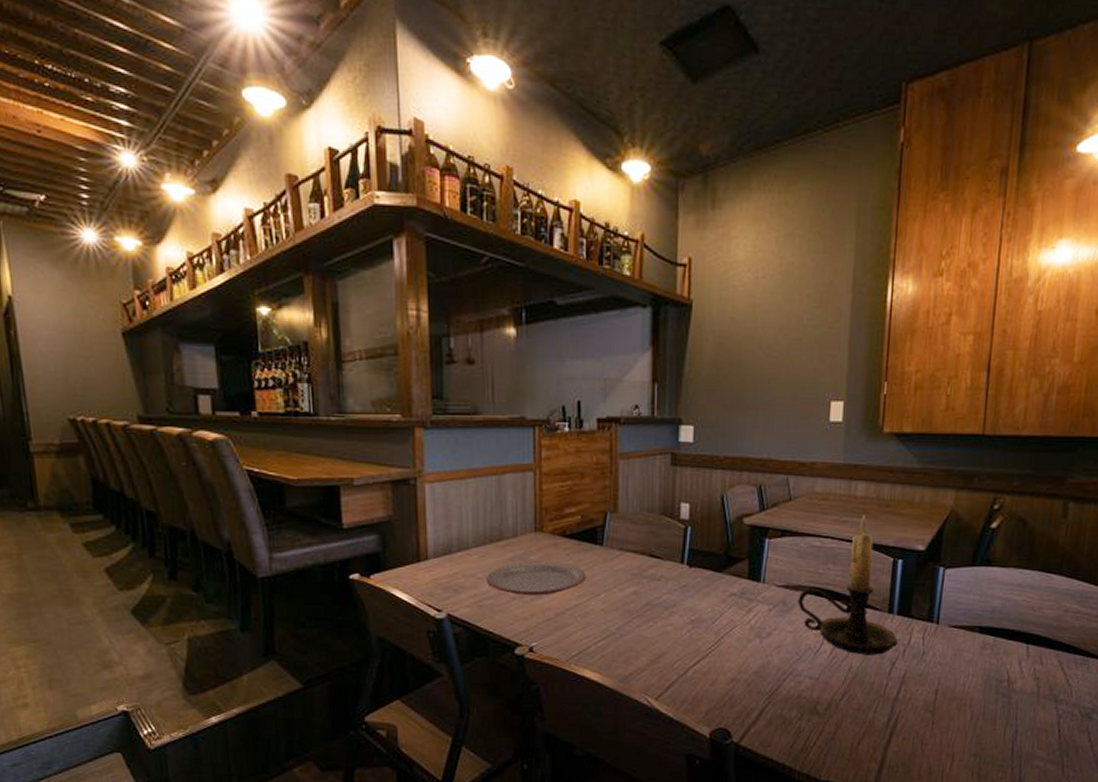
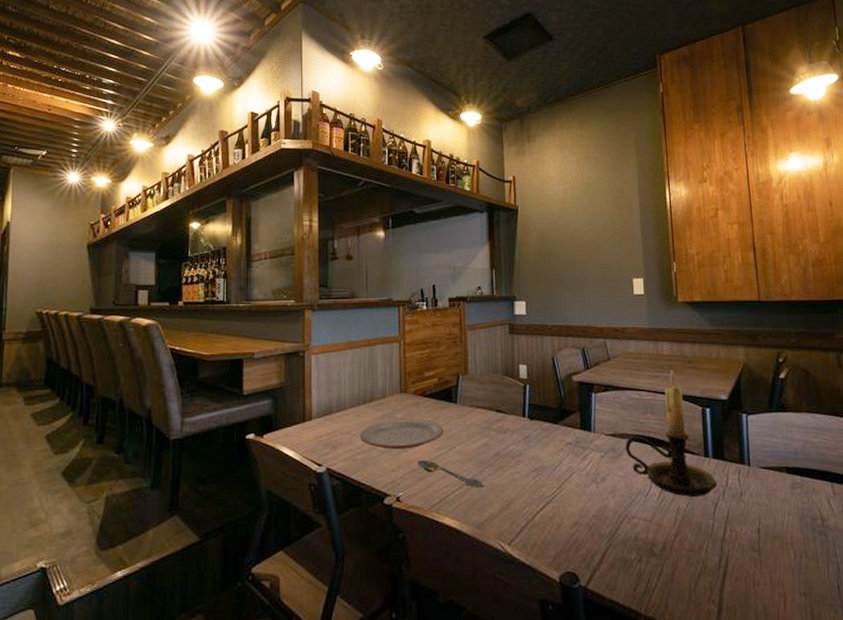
spoon: none [554,609,633,640] -> present [417,460,485,488]

